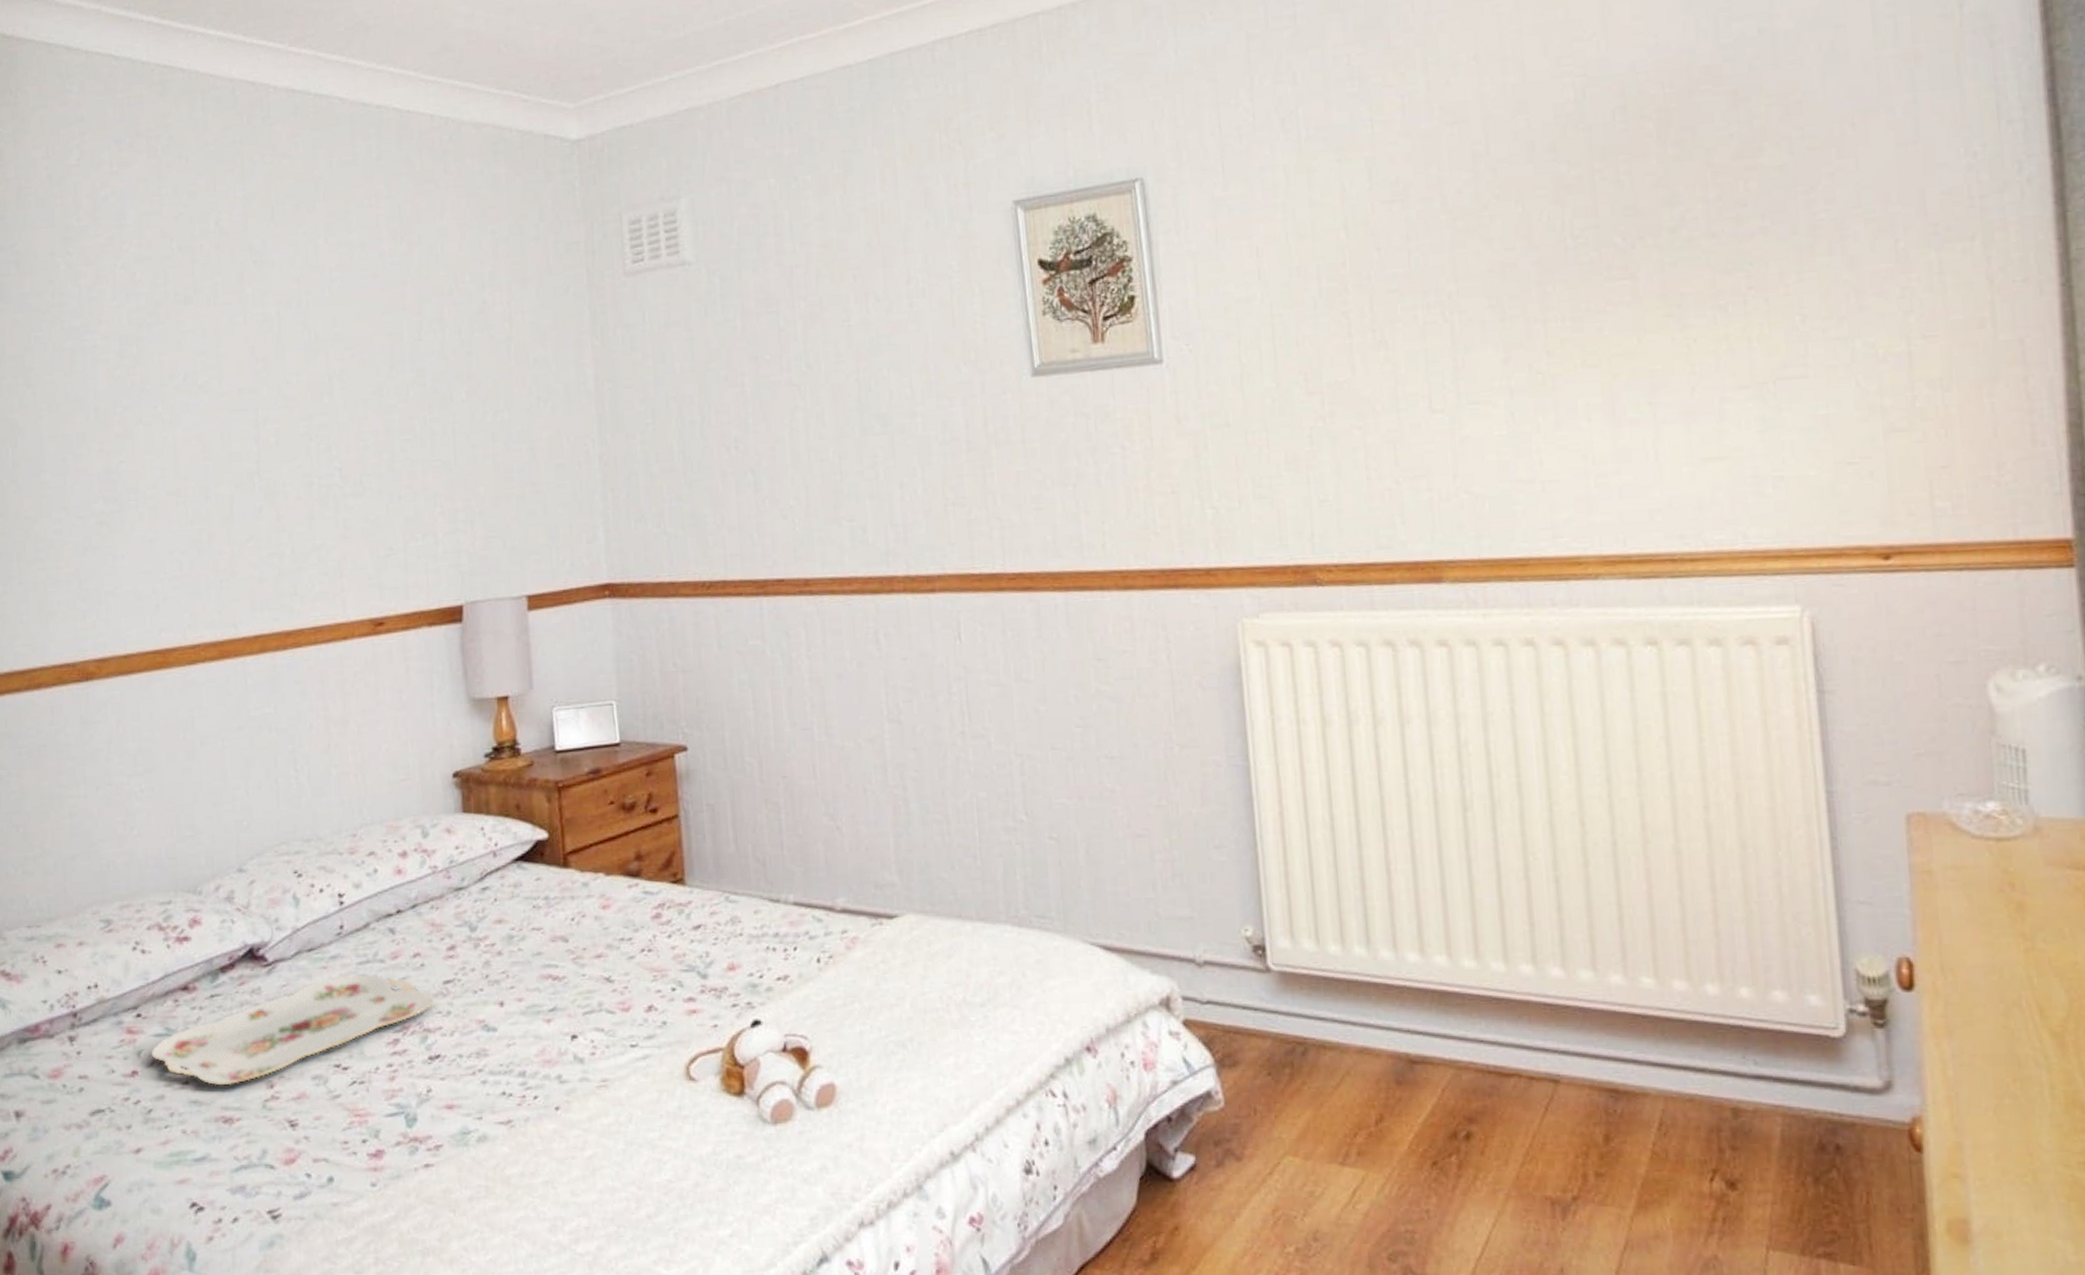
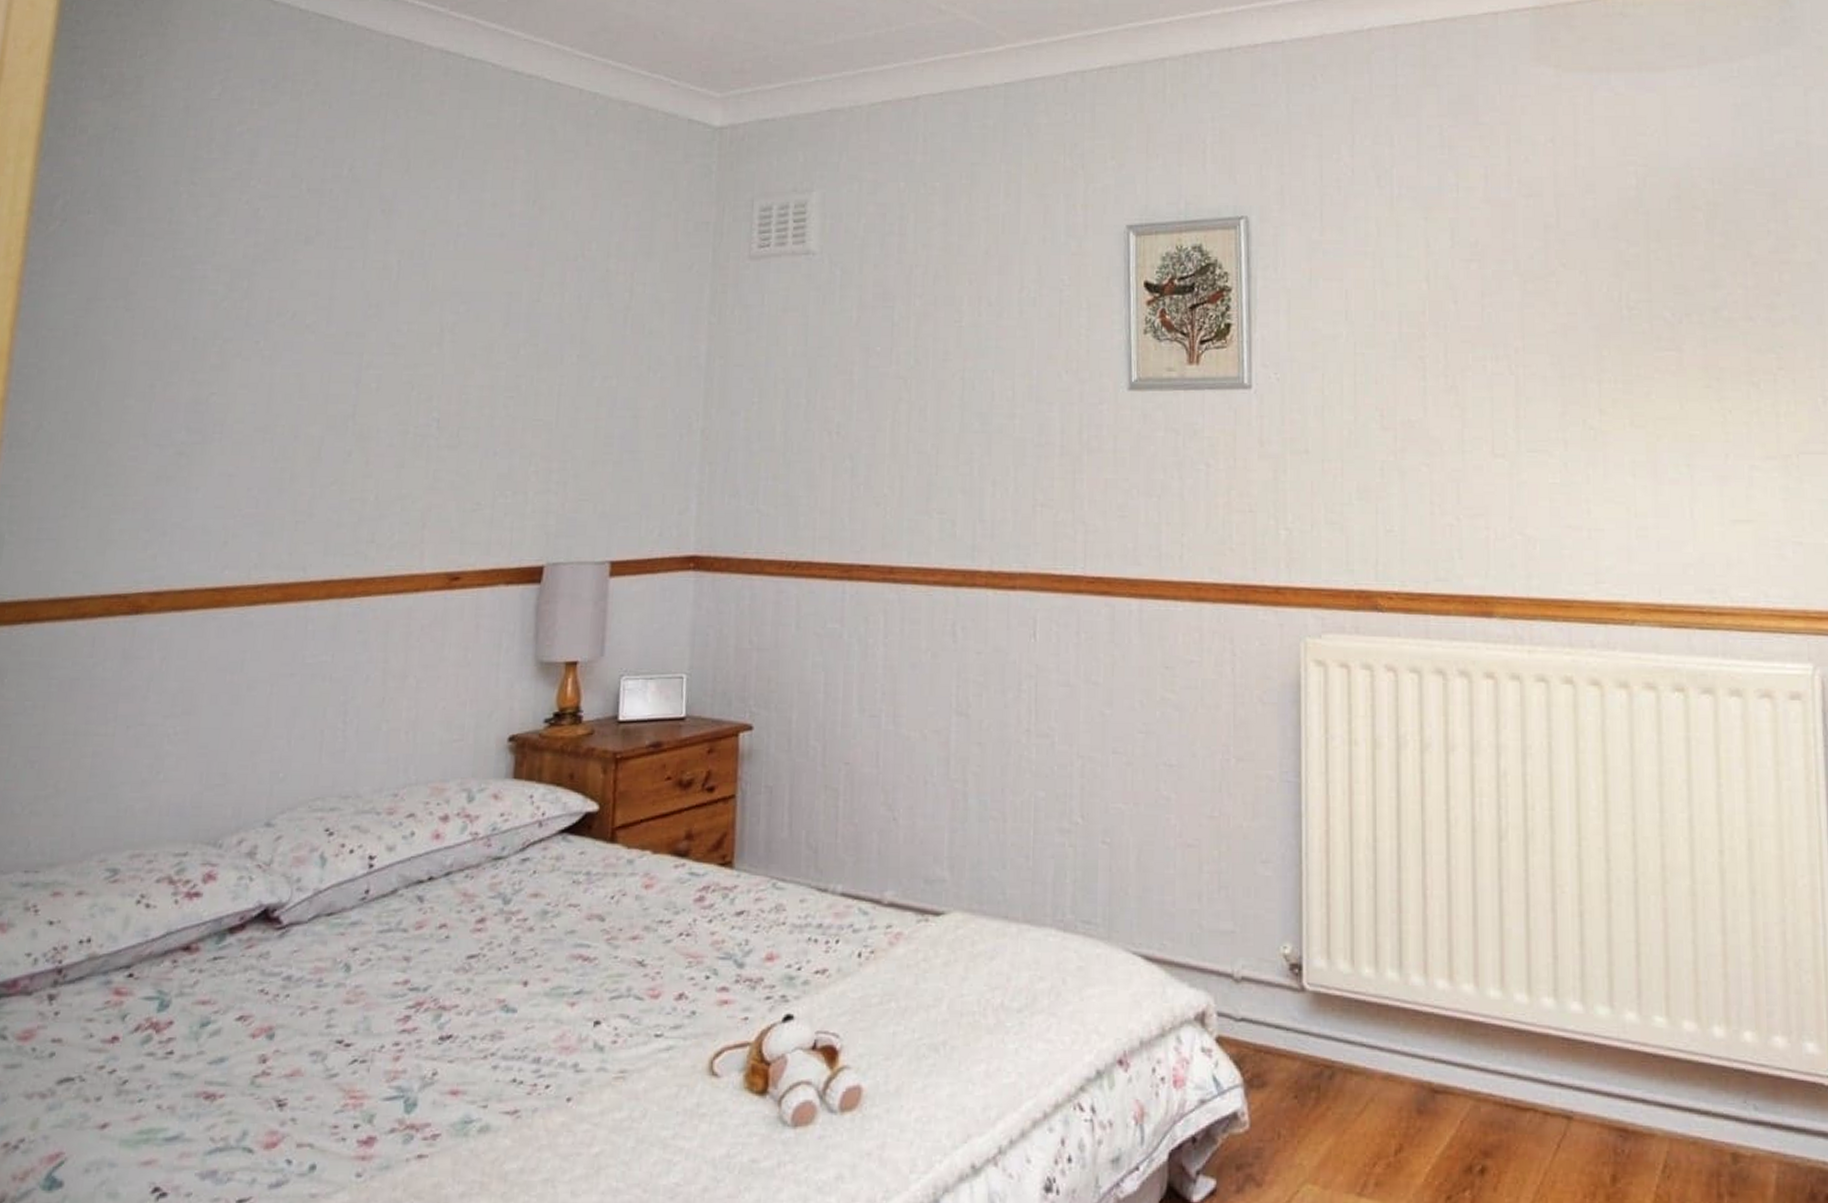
serving tray: present [151,974,435,1086] -> none [137,944,455,1058]

